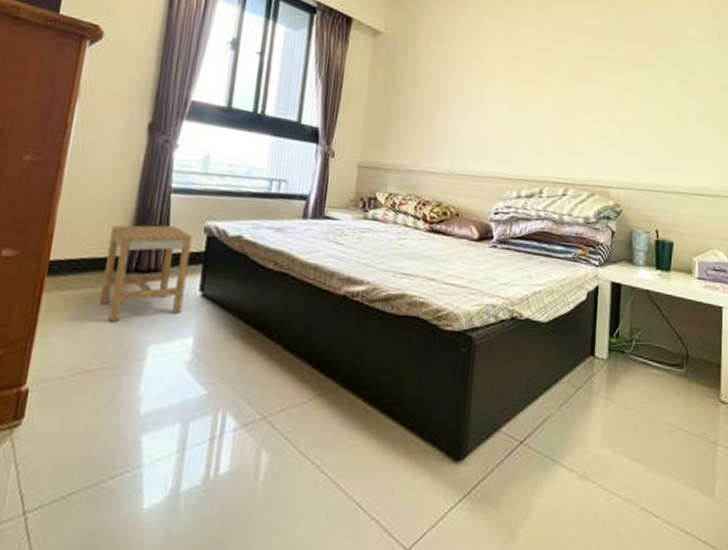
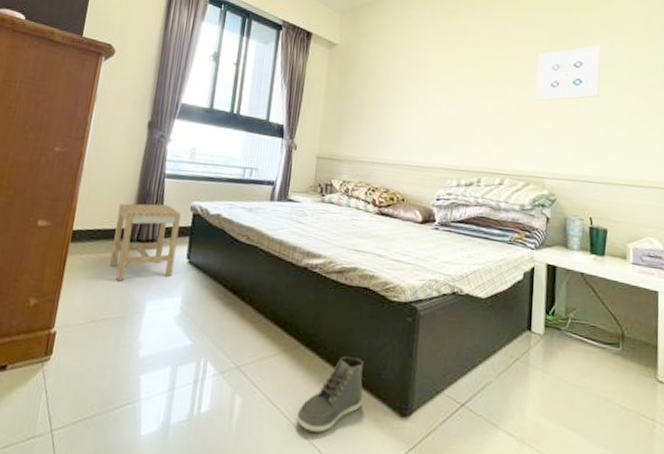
sneaker: none [334,396,412,486] -> present [296,356,364,432]
wall art: none [602,41,669,102] -> present [536,45,601,101]

